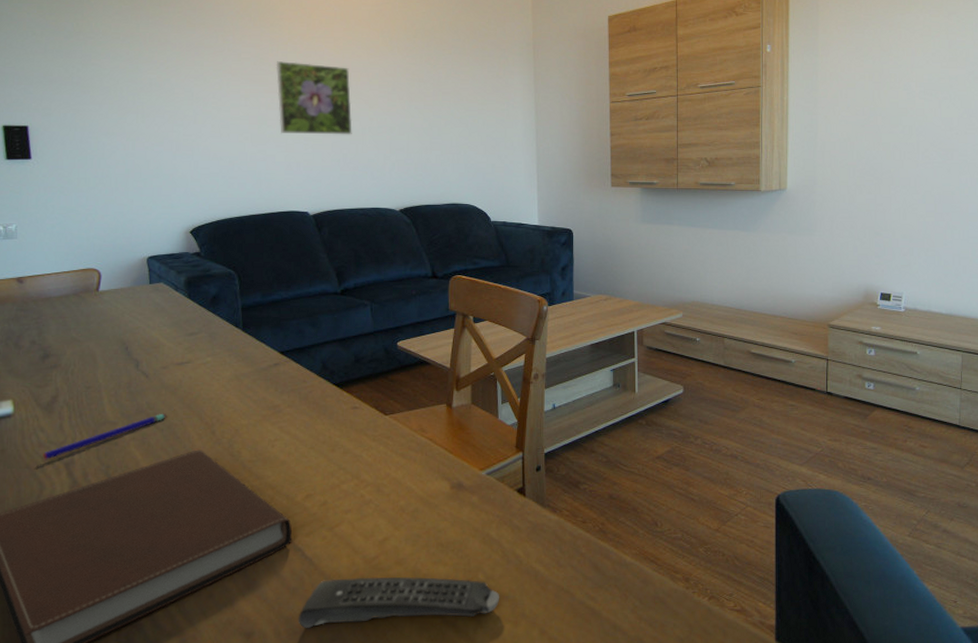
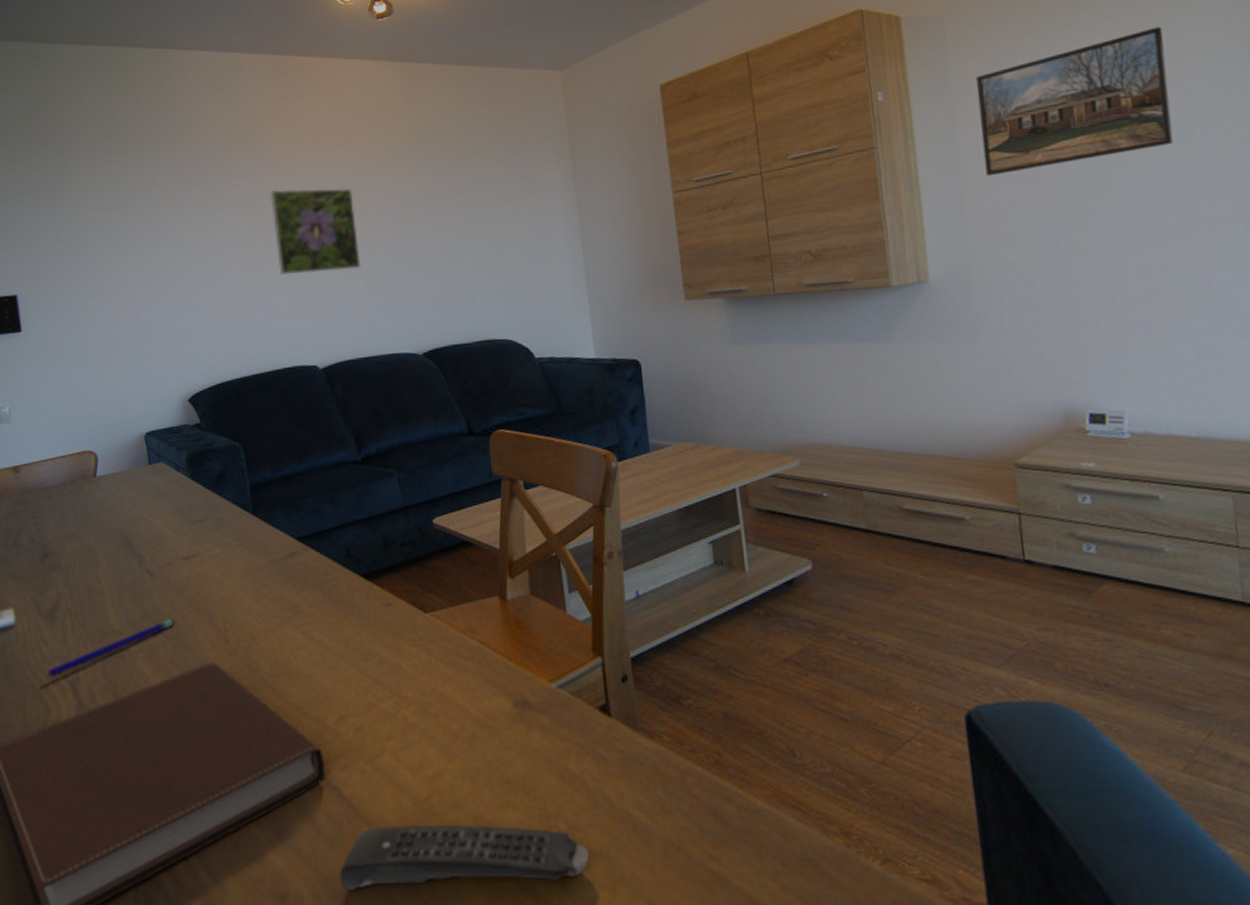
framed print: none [834,24,961,118] -> present [976,26,1174,177]

